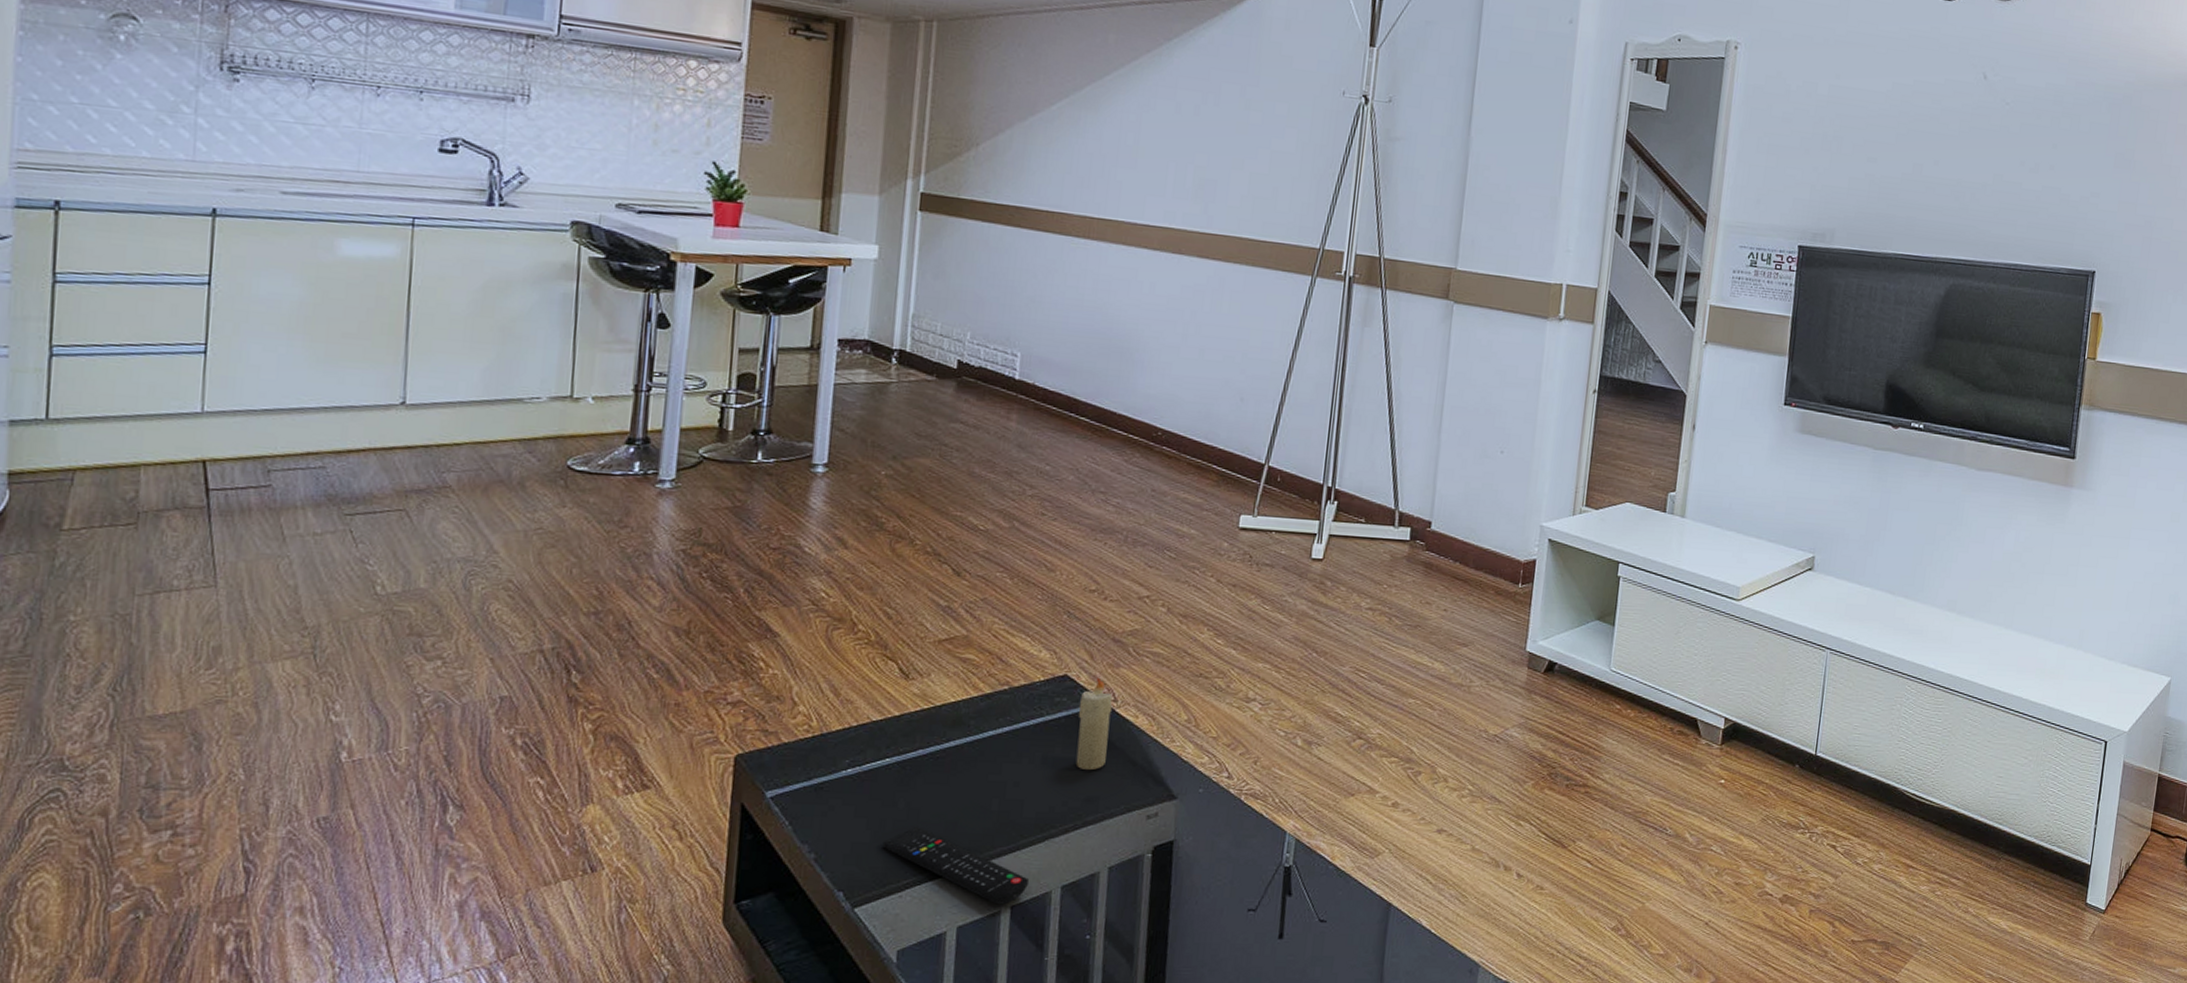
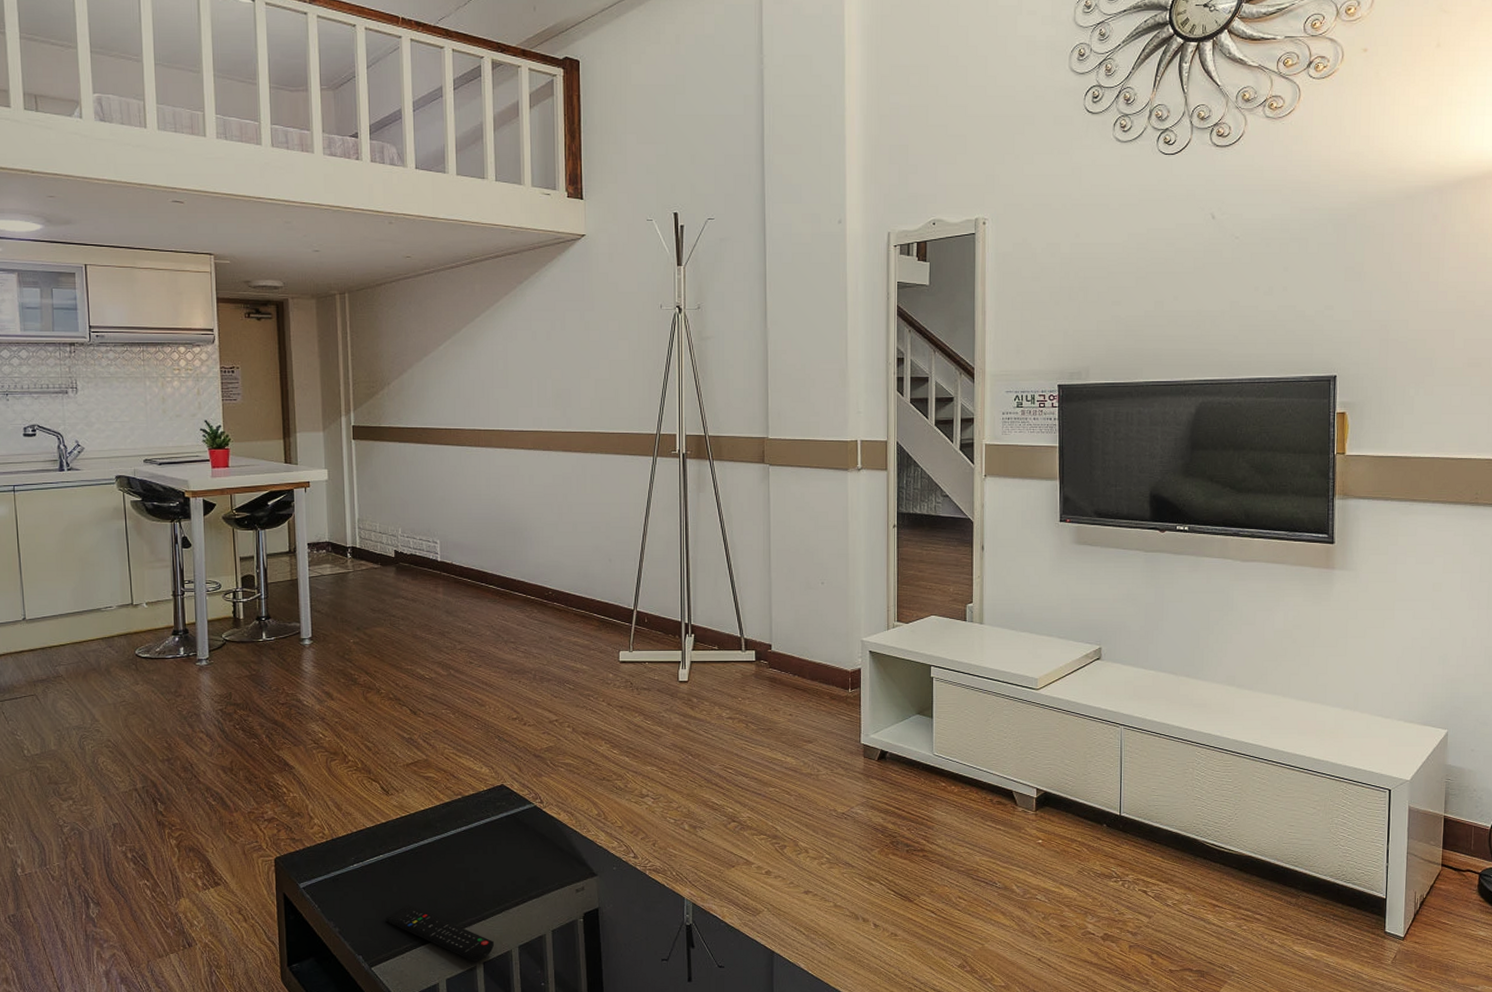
candle: present [1075,677,1113,771] -> none [515,785,540,857]

